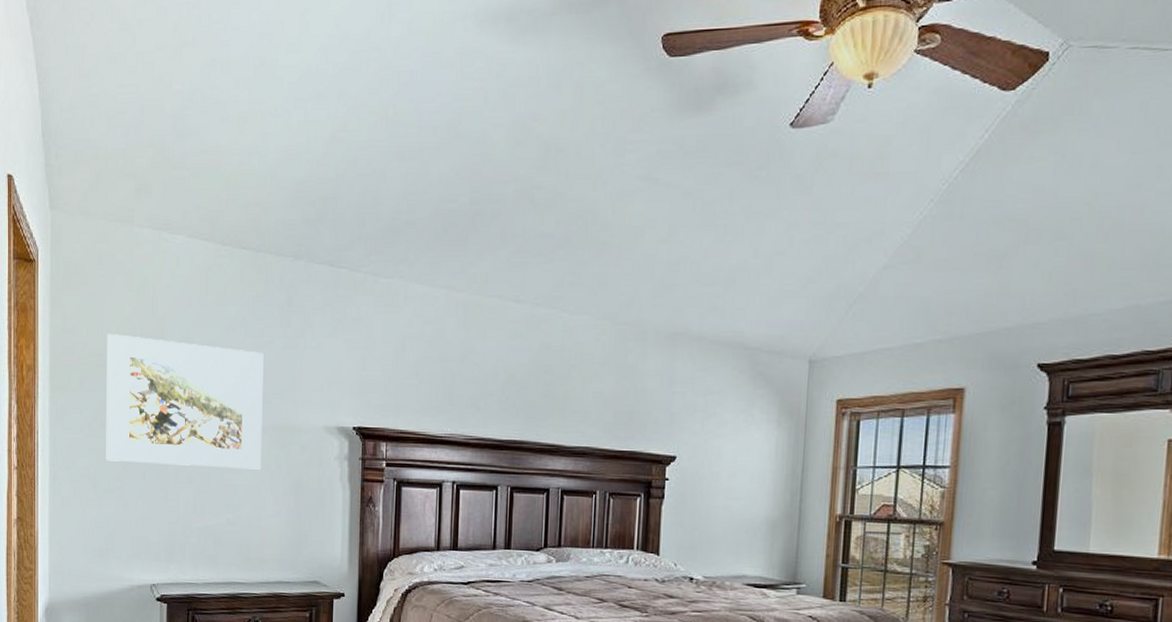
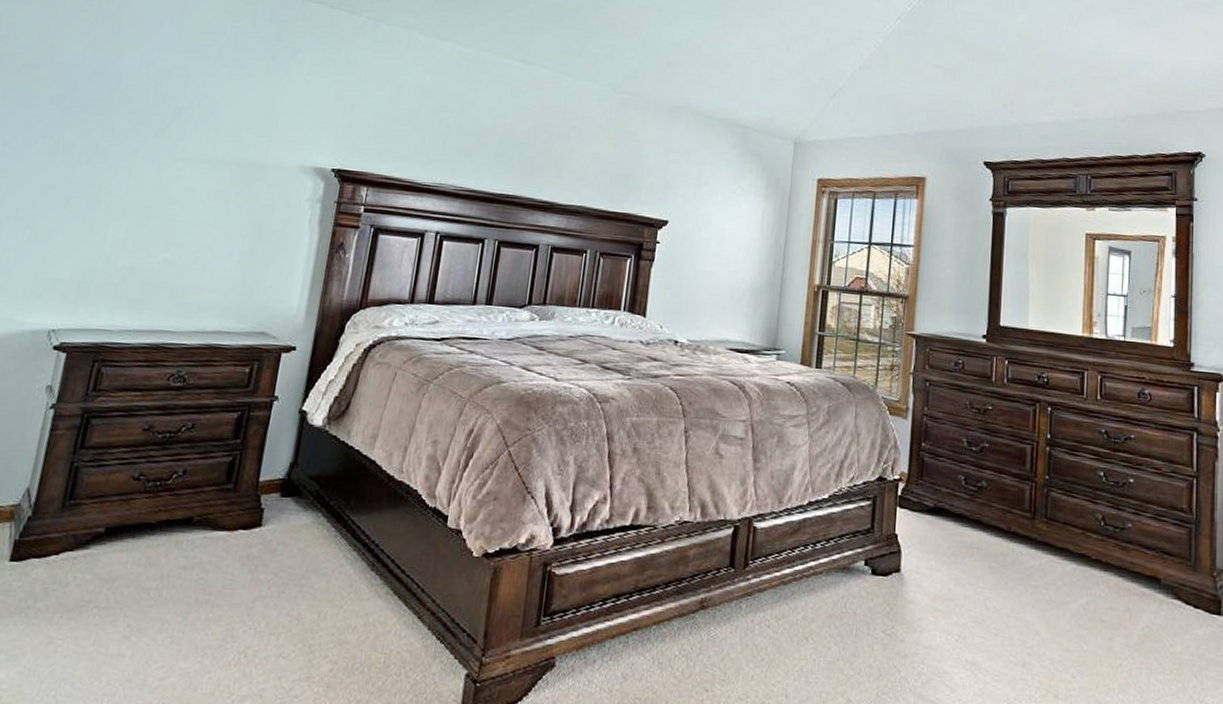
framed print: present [106,334,264,470] -> none [19,47,240,206]

